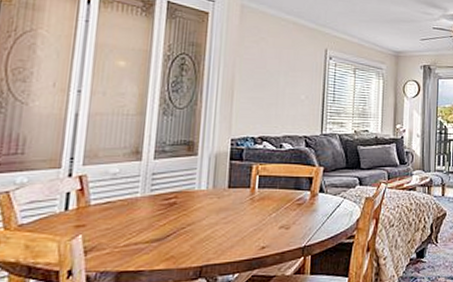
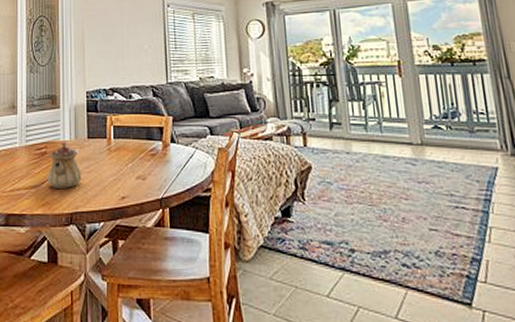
teapot: none [175,191,218,241] -> present [48,142,82,188]

